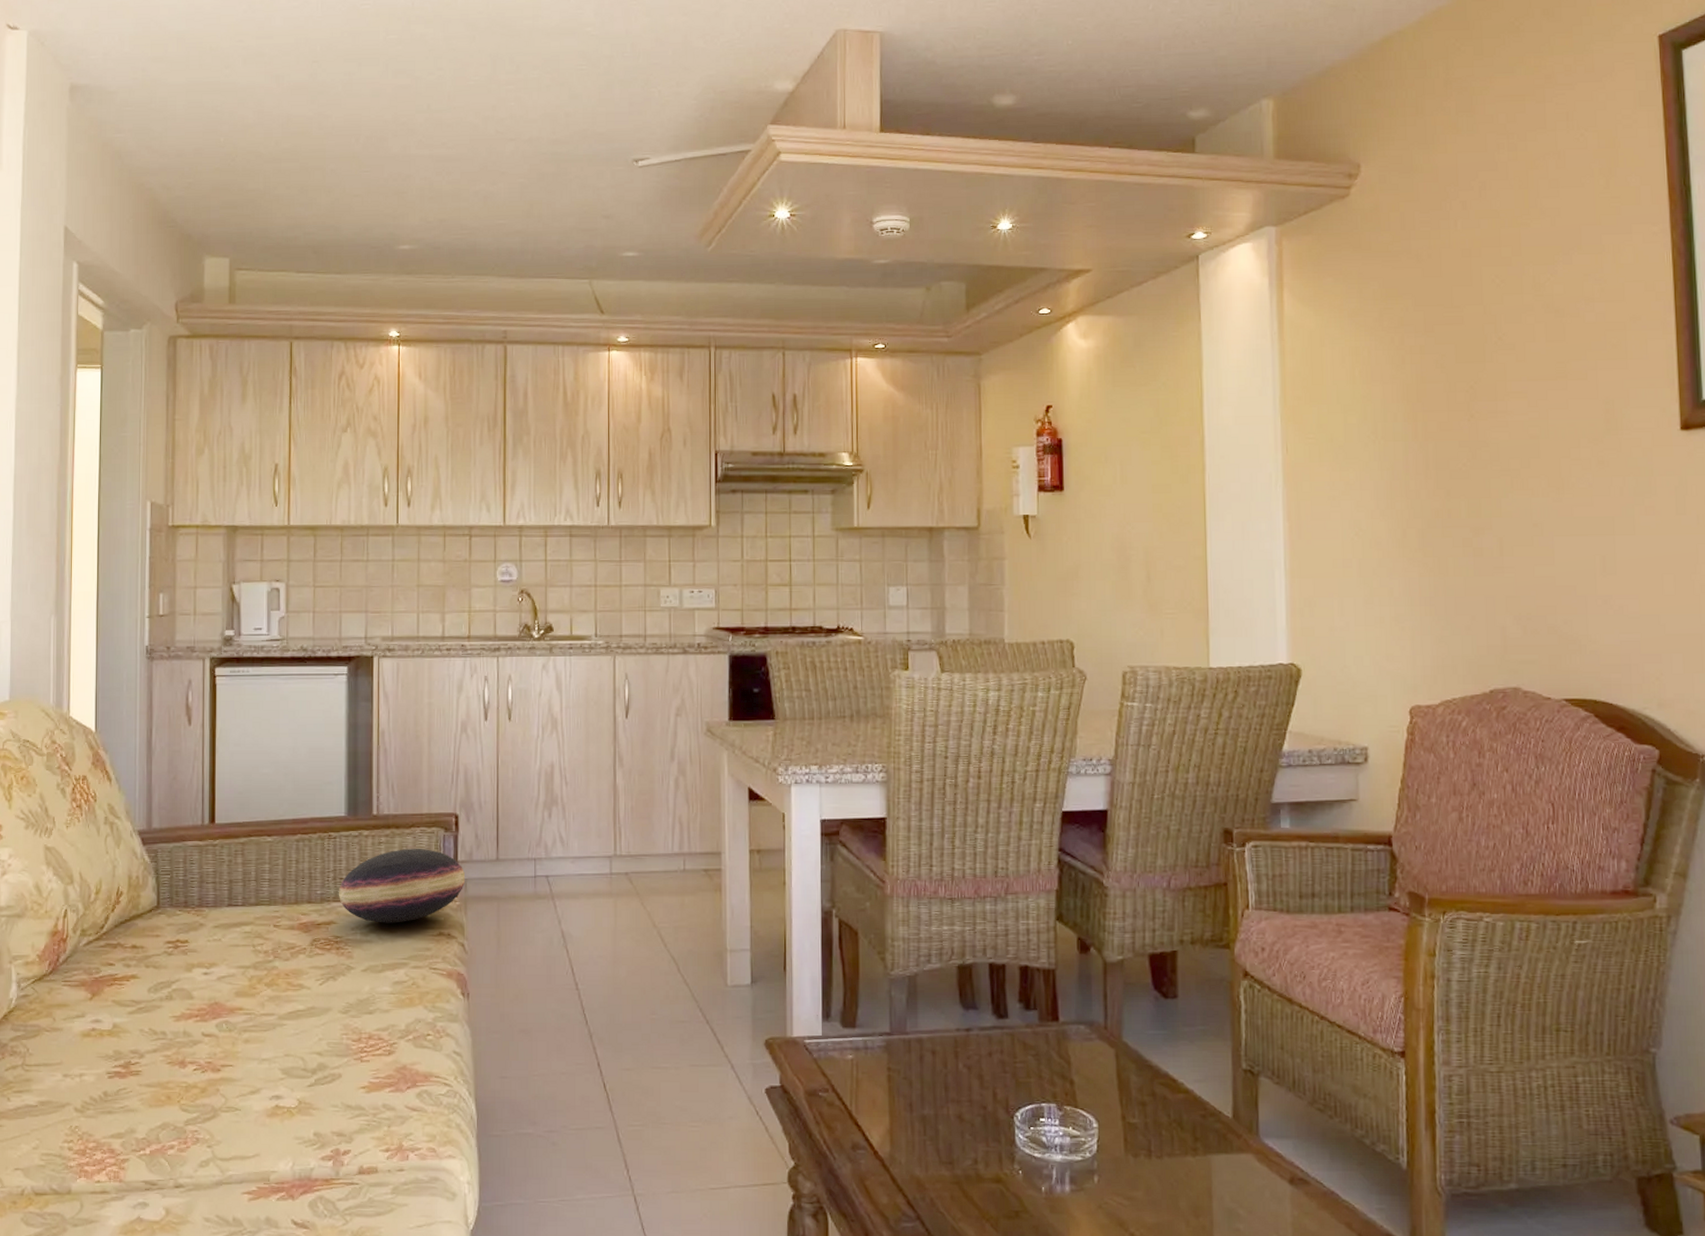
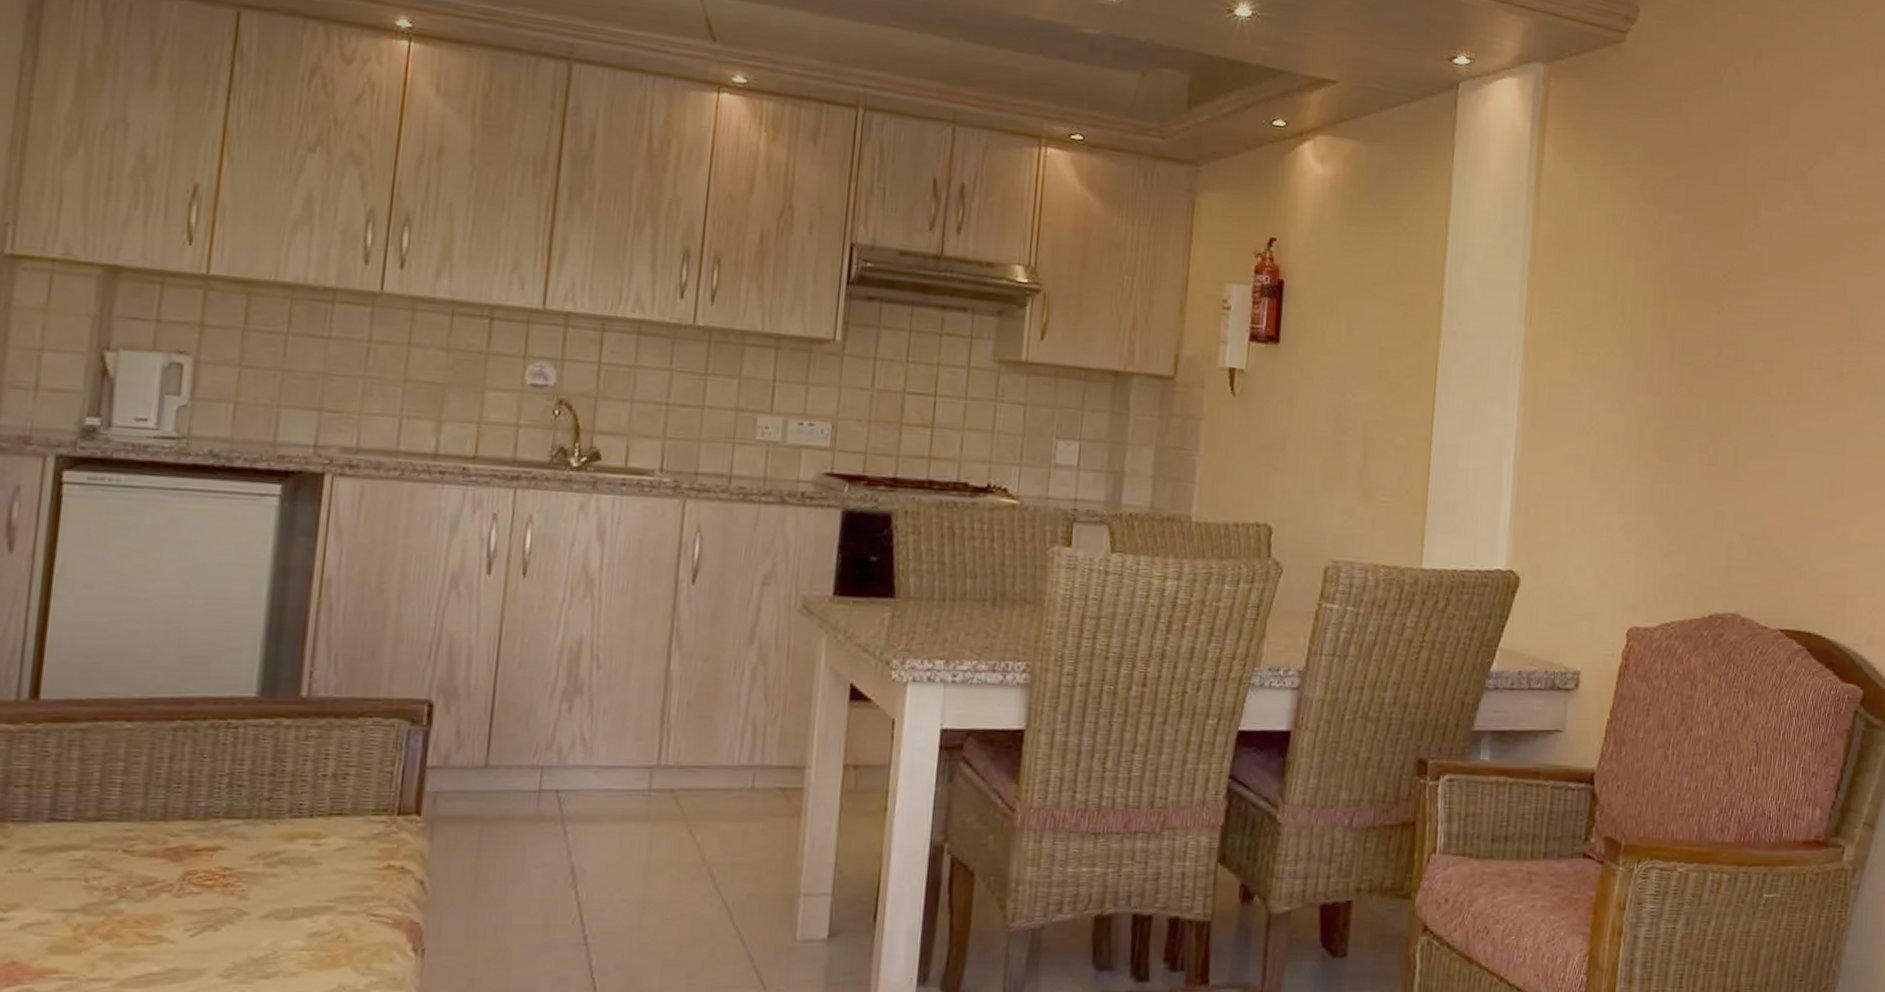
cushion: present [339,849,466,923] -> none [234,746,436,851]

